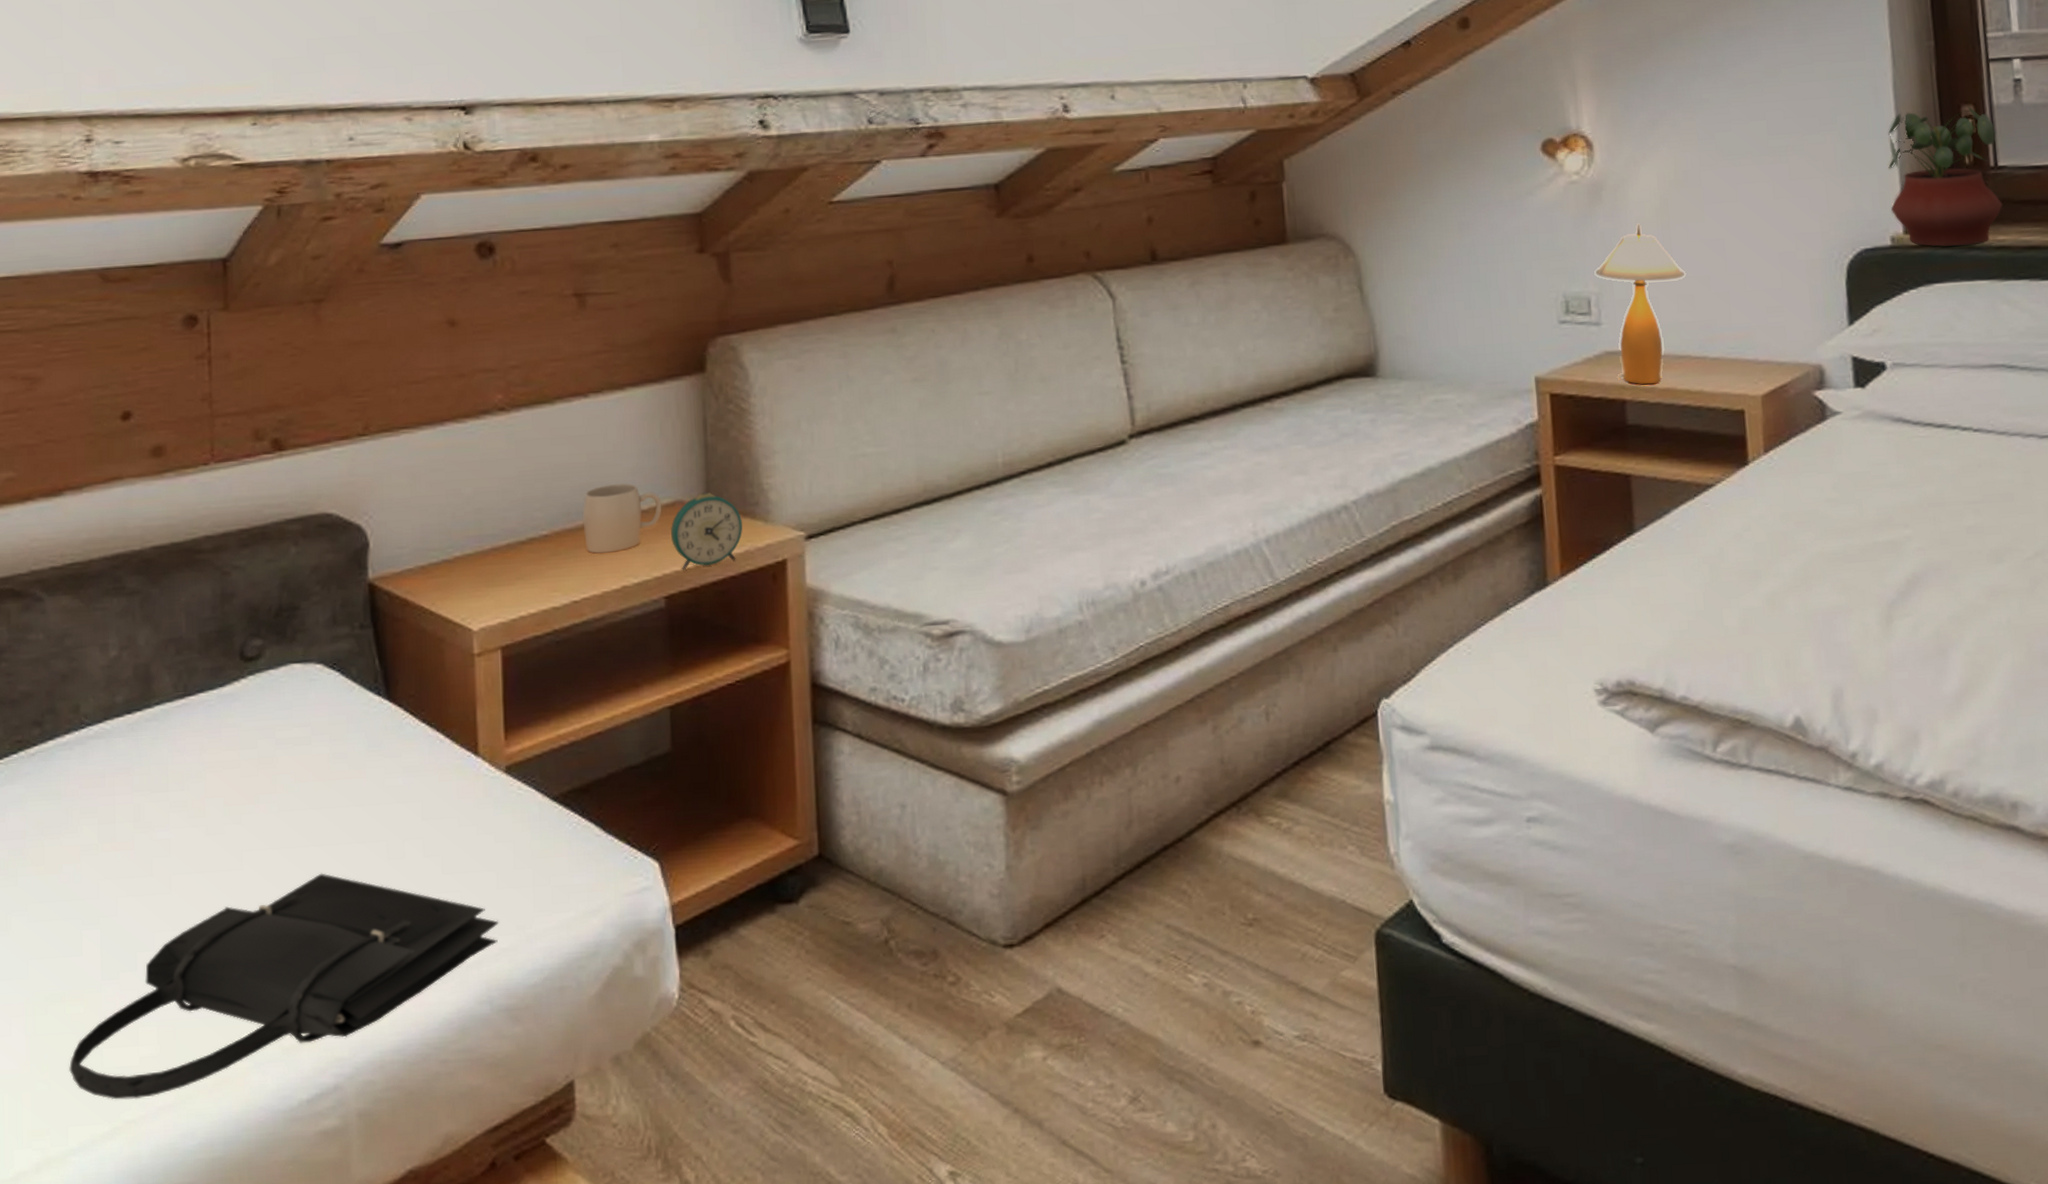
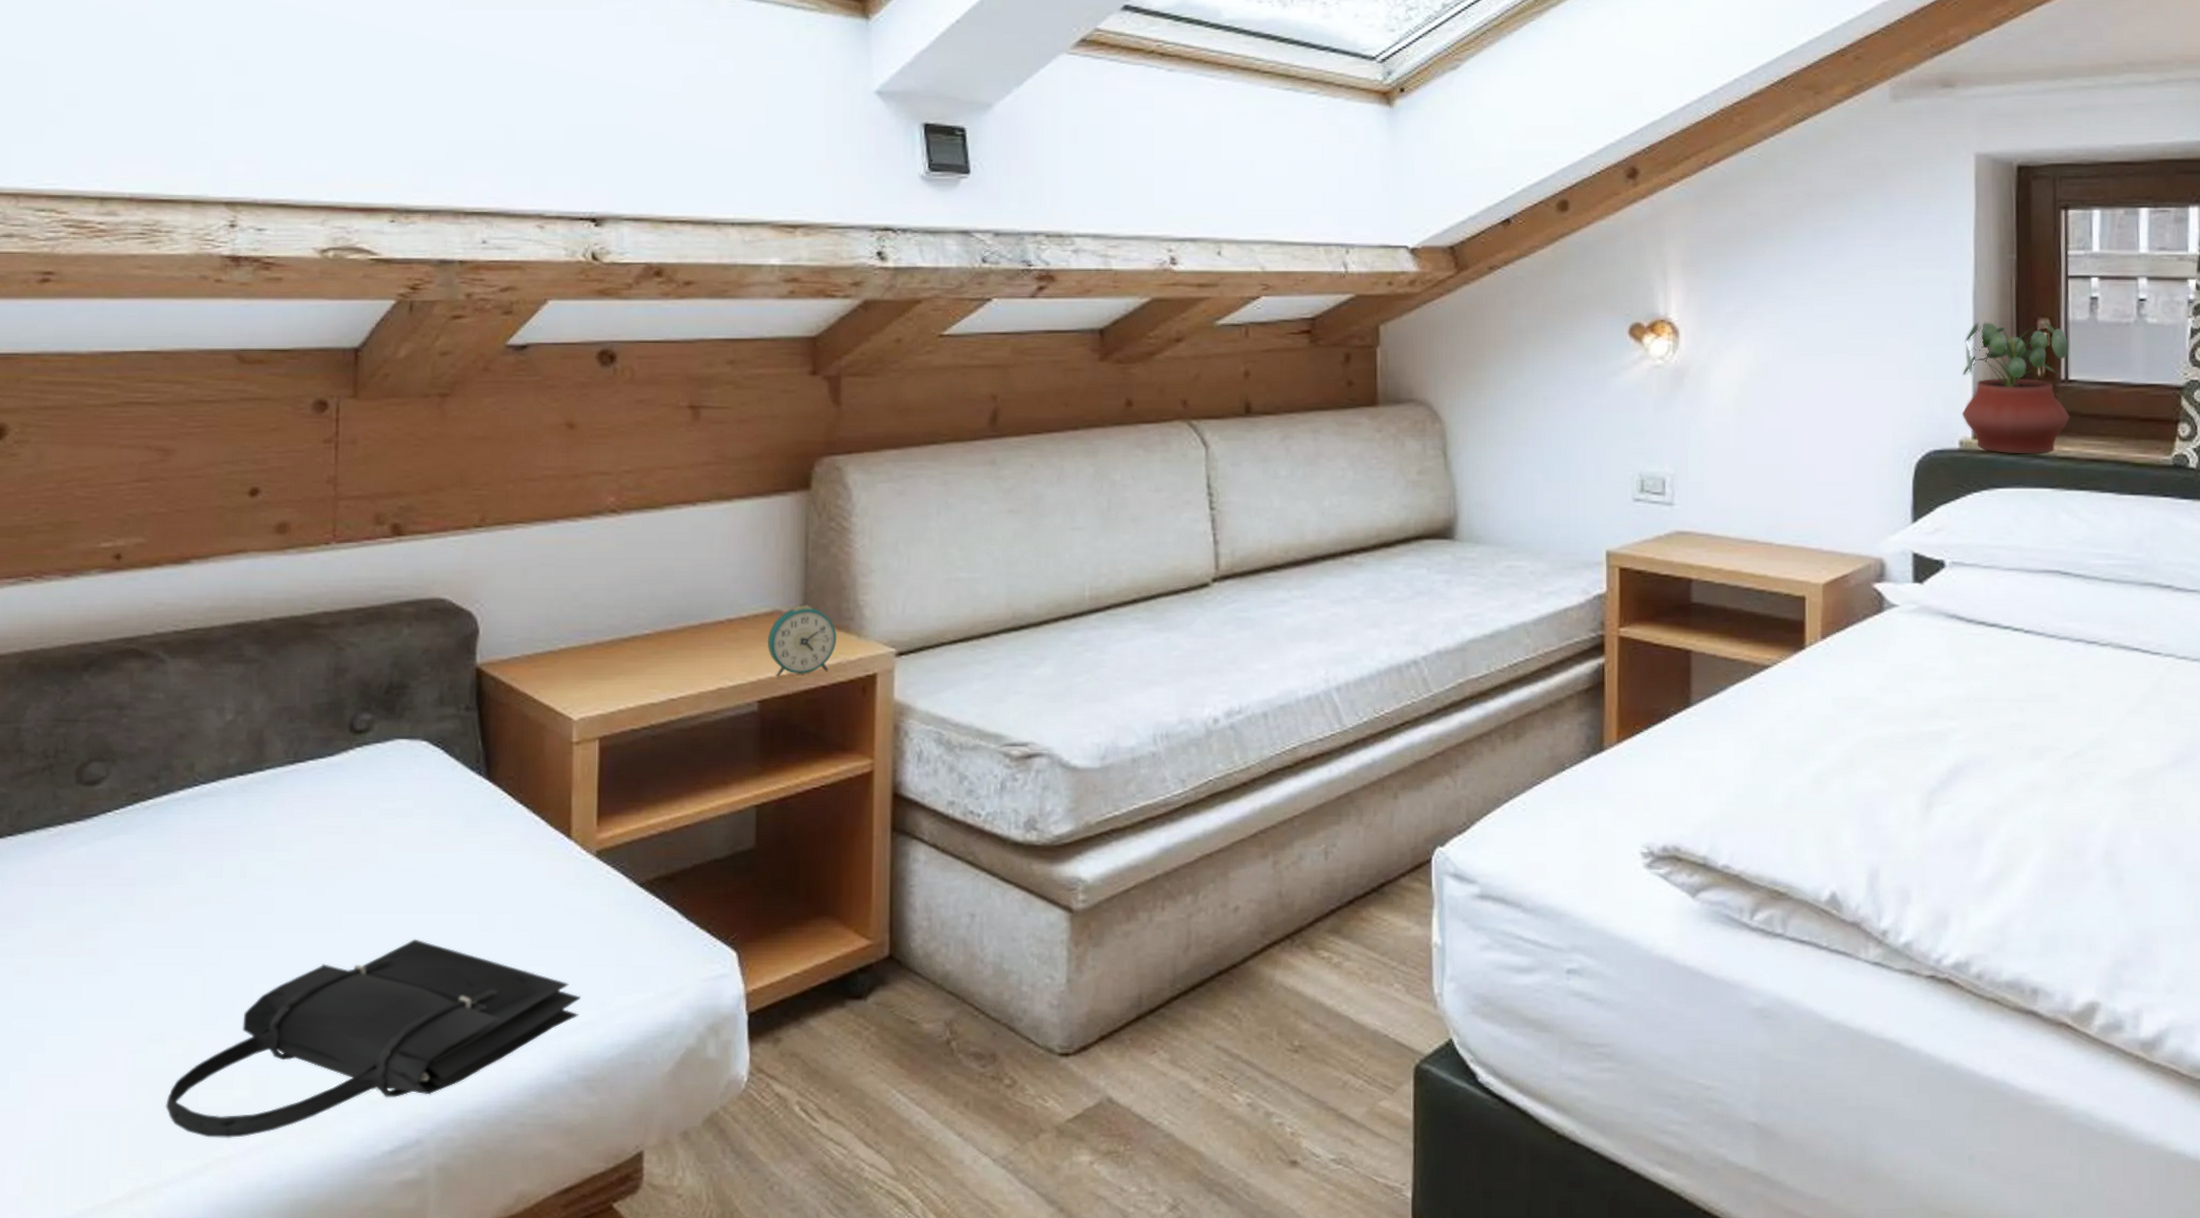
mug: present [582,483,662,554] -> none [684,590,761,655]
table lamp: present [1595,224,1684,385] -> none [1672,411,1758,566]

